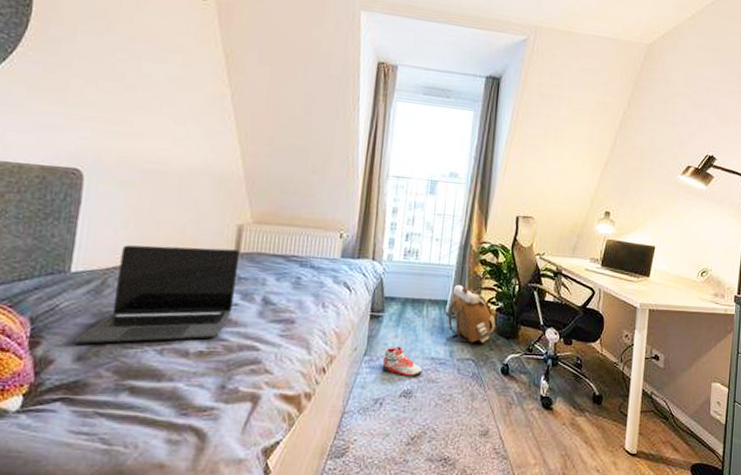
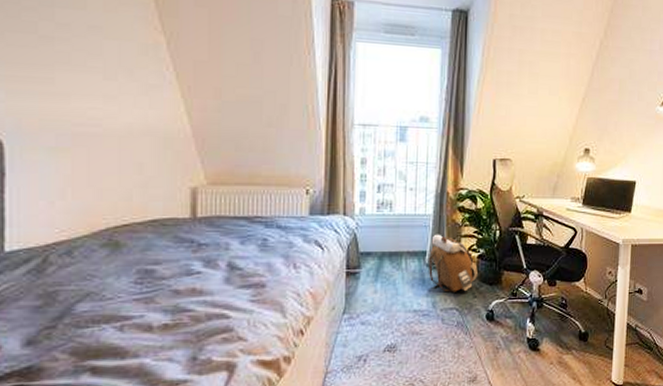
laptop: present [73,245,240,344] -> none [19,215,197,328]
sneaker: present [382,347,423,377] -> none [363,302,406,332]

